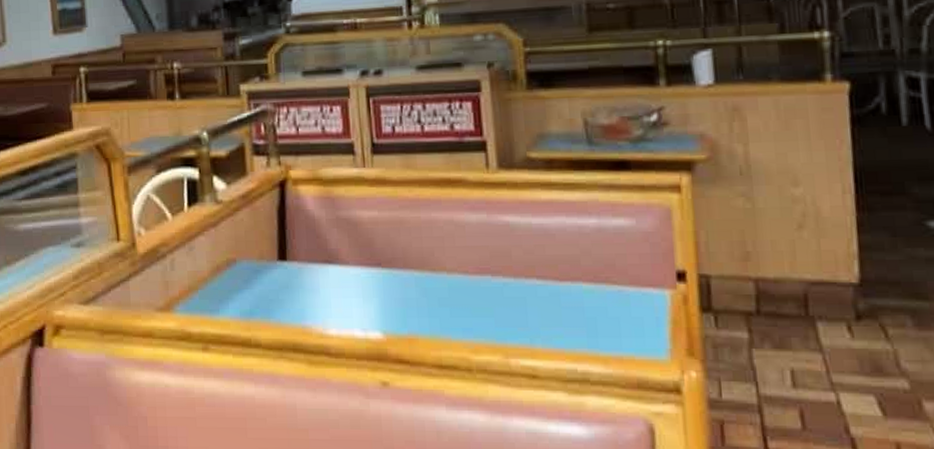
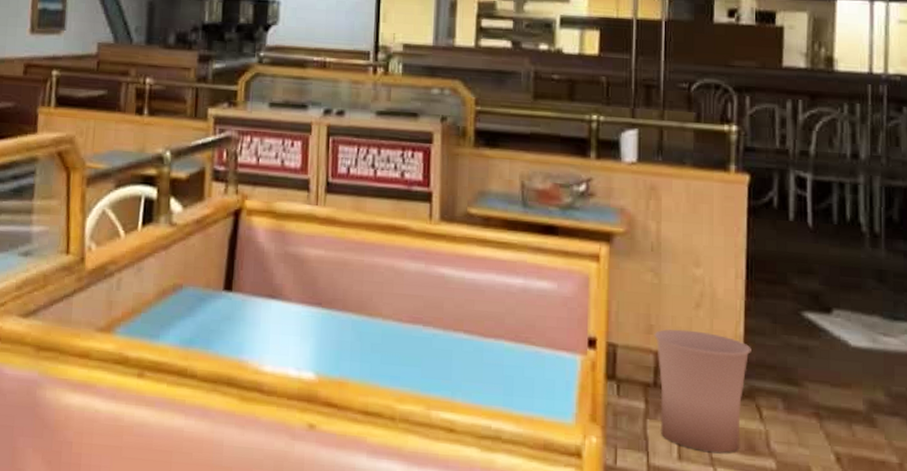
waste bin: none [752,253,869,378] -> present [654,329,751,453]

